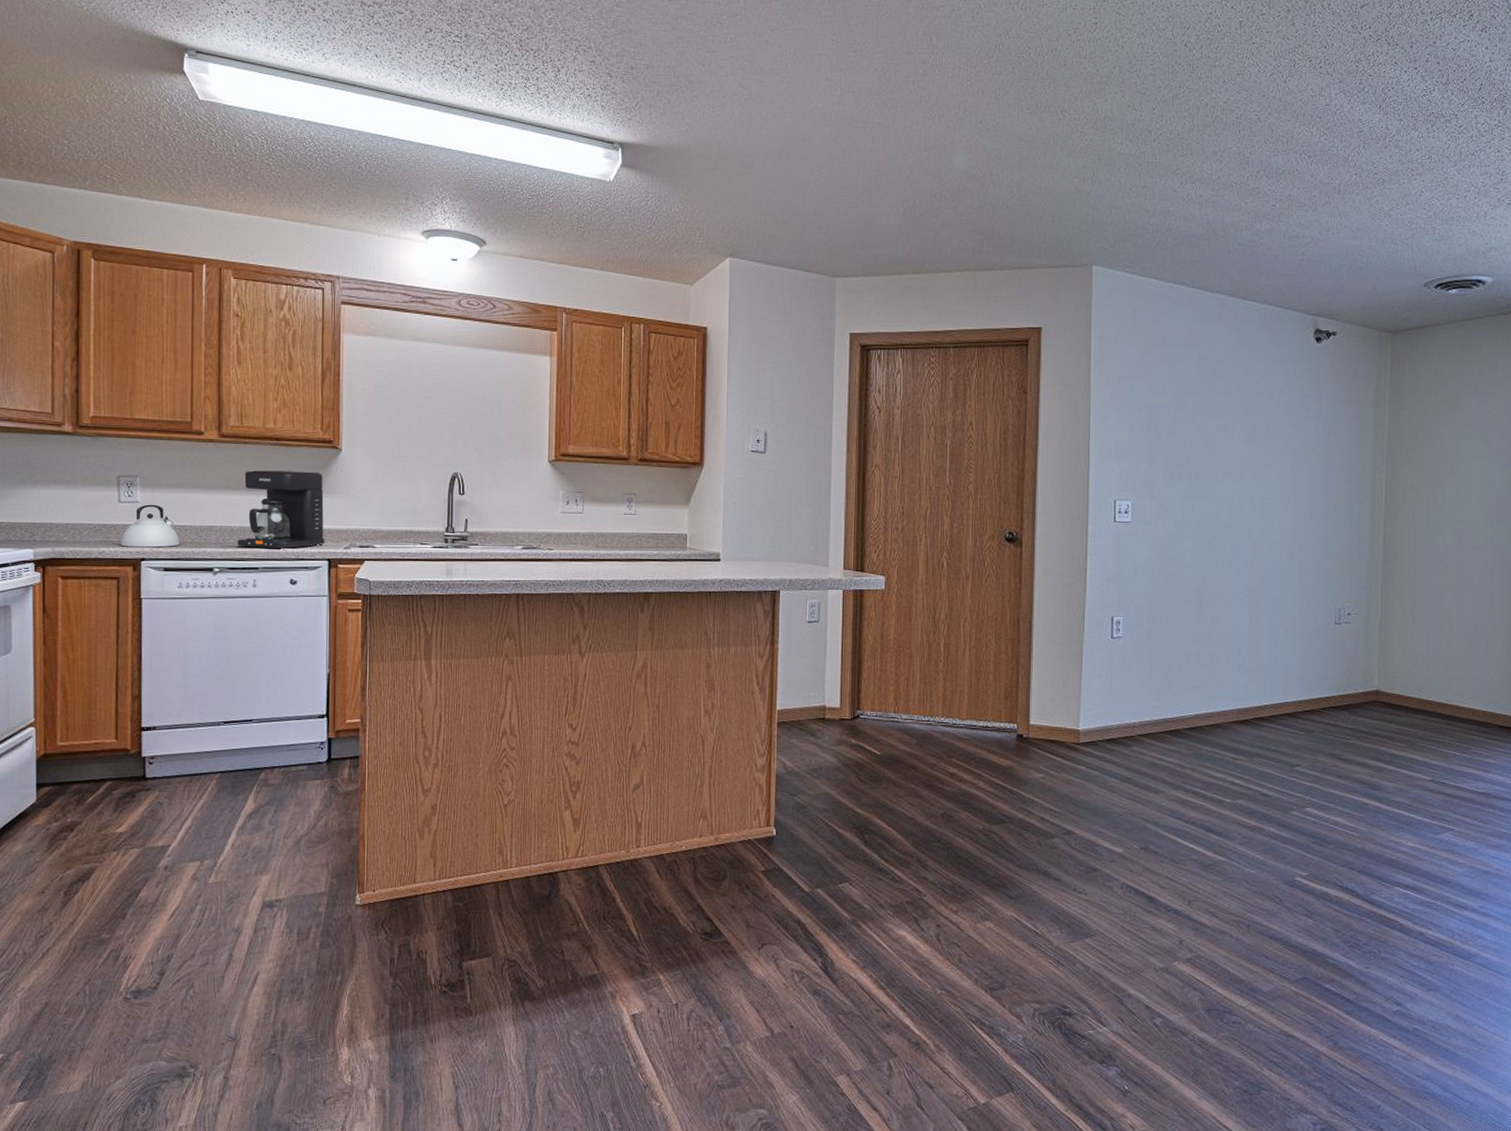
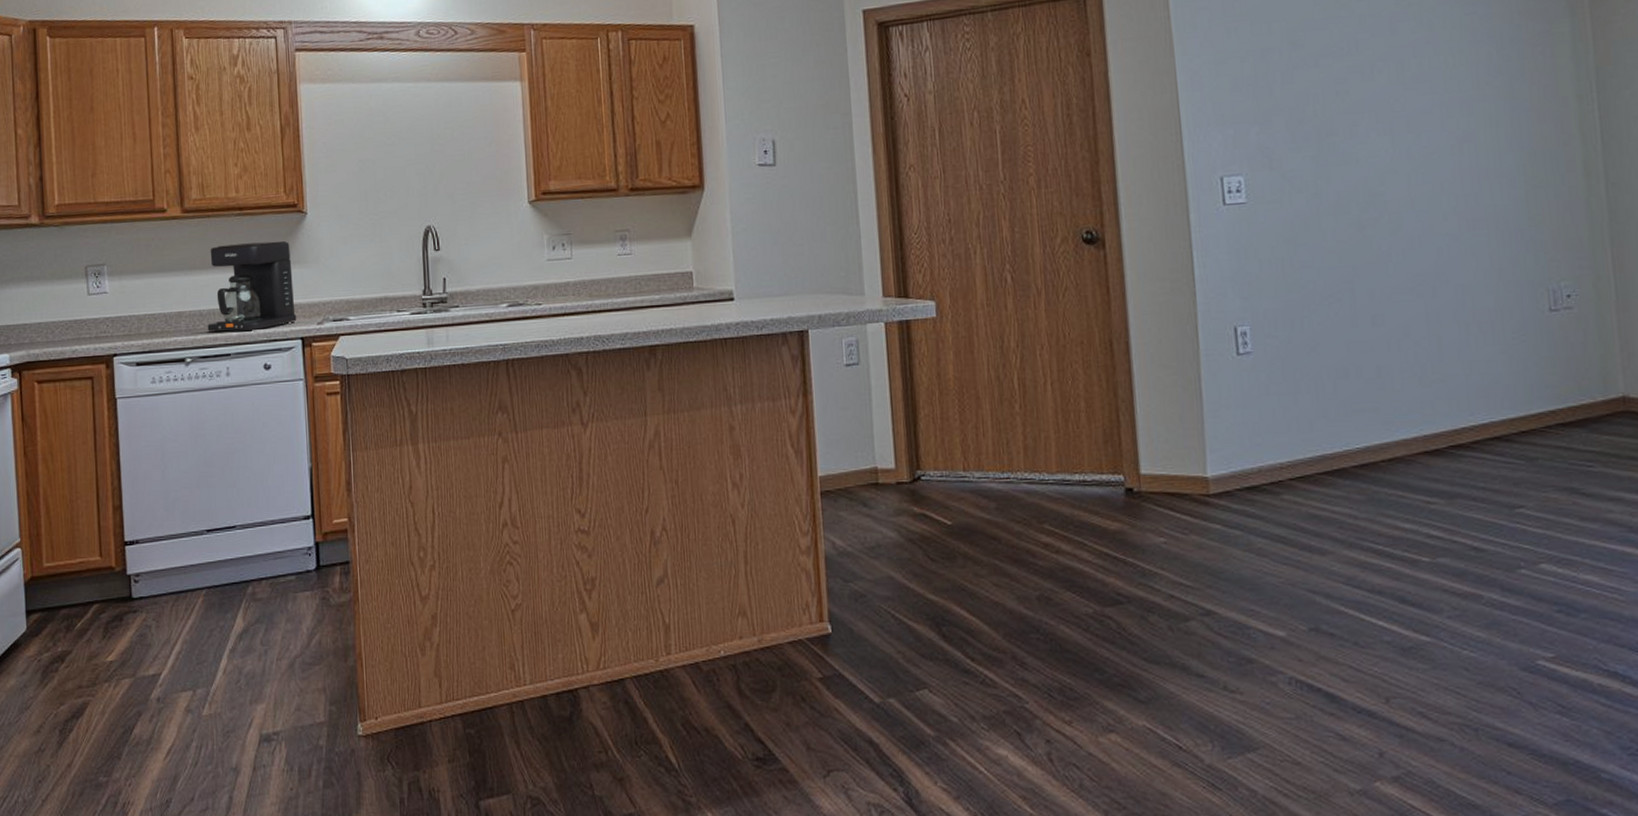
kettle: present [120,504,181,548] -> none [92,293,151,343]

